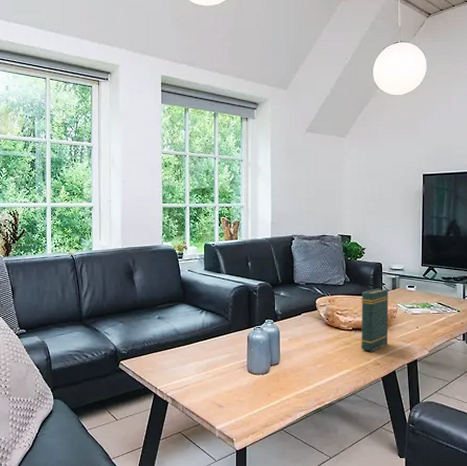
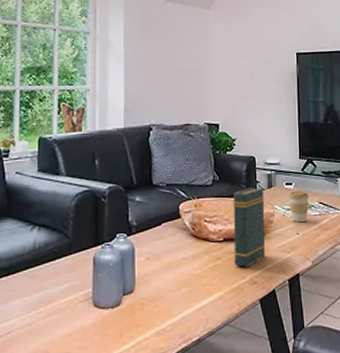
coffee cup: none [410,292,429,318] -> present [288,190,309,222]

